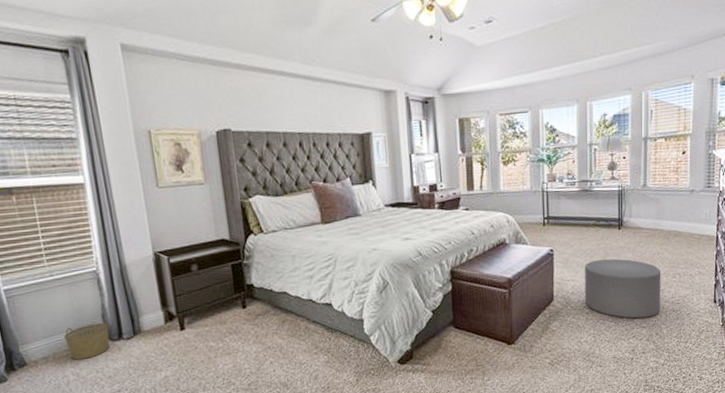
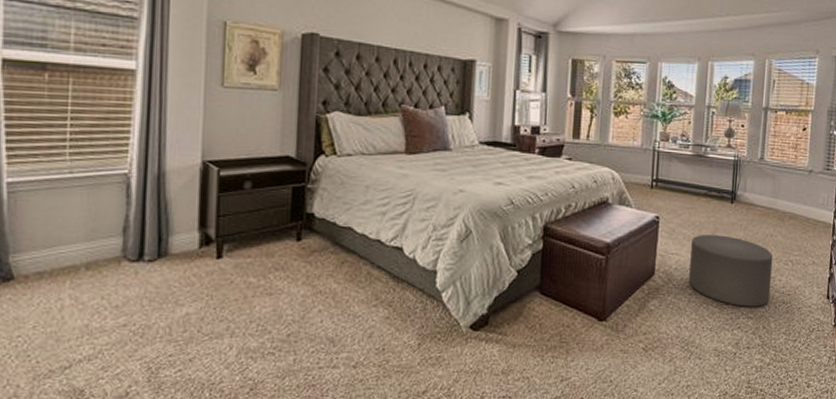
basket: present [64,322,110,360] -> none [70,237,128,280]

